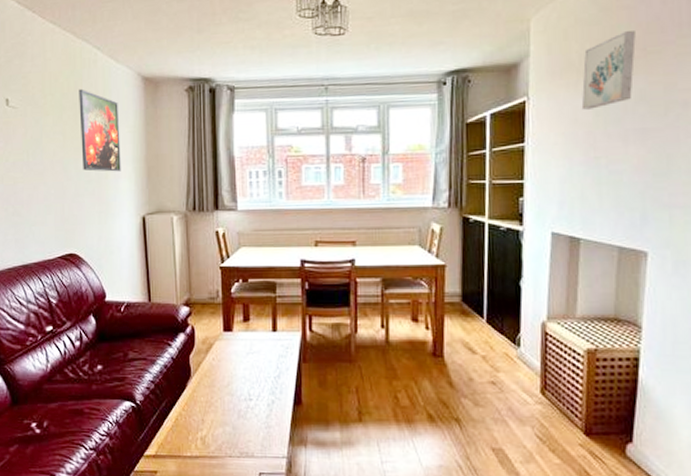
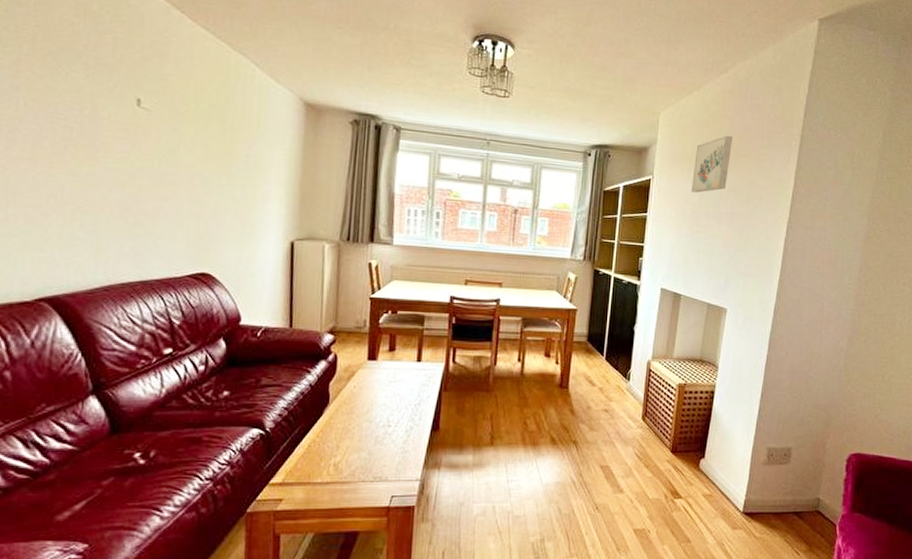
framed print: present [79,88,121,172] -> none [226,102,275,194]

